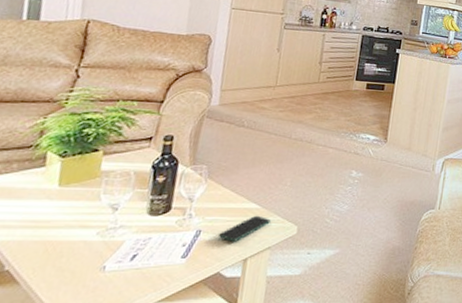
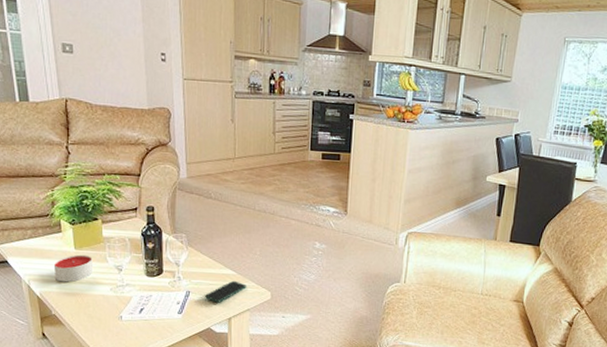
candle: none [21,192,81,228] -> present [53,254,94,283]

